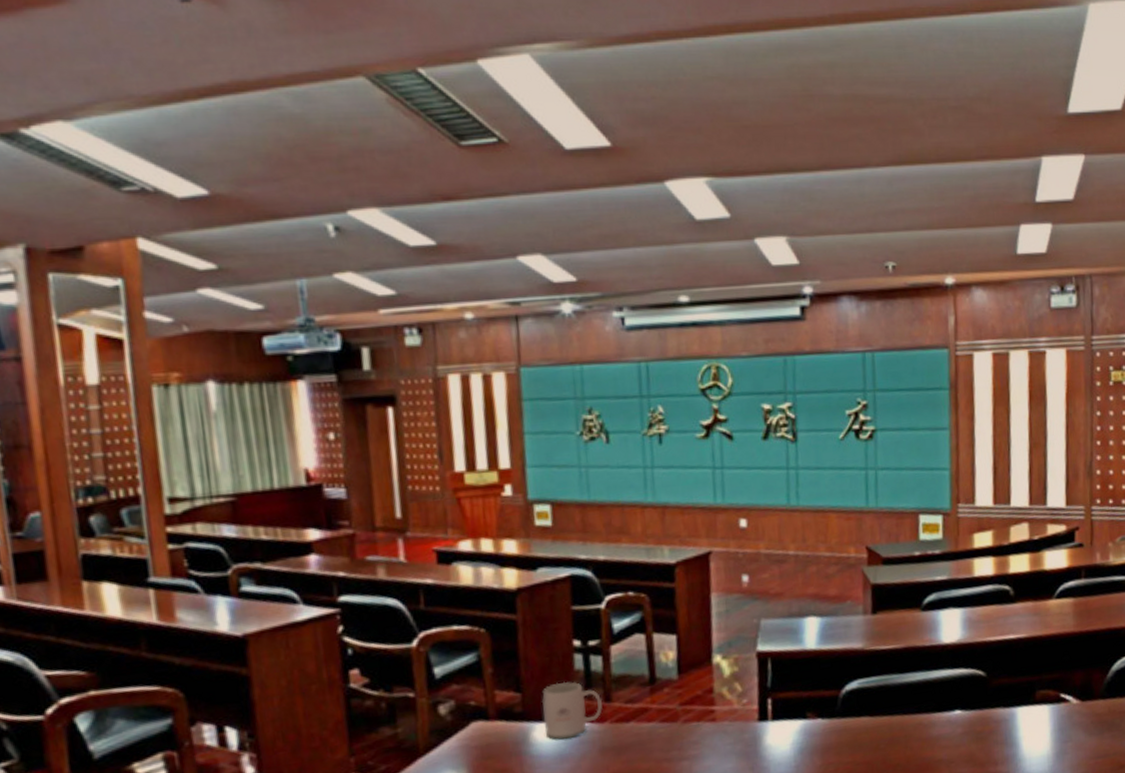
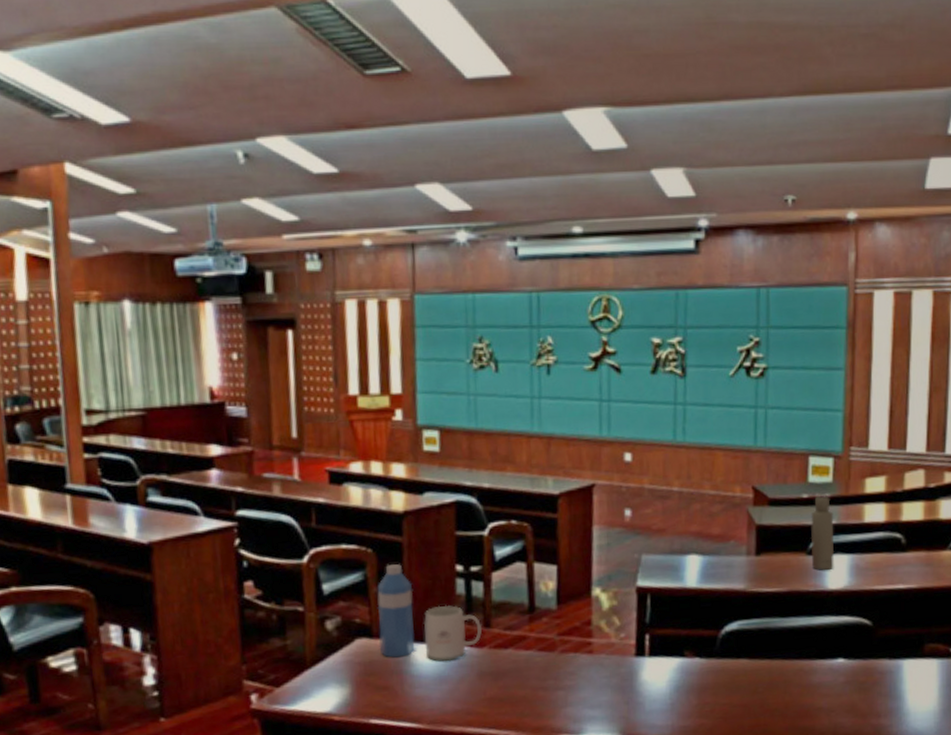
water bottle: none [491,643,534,739] -> present [377,564,415,658]
bottle: none [923,549,948,625] -> present [810,492,835,570]

